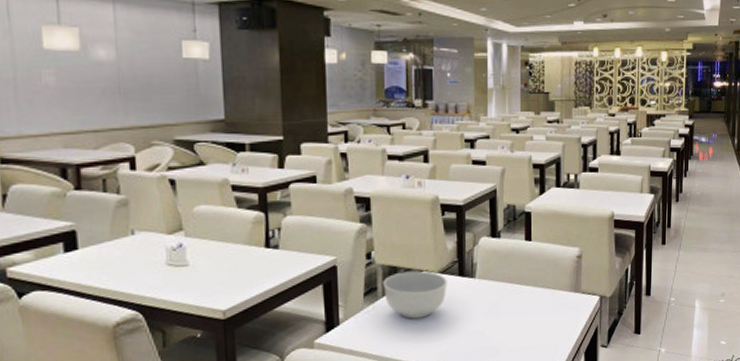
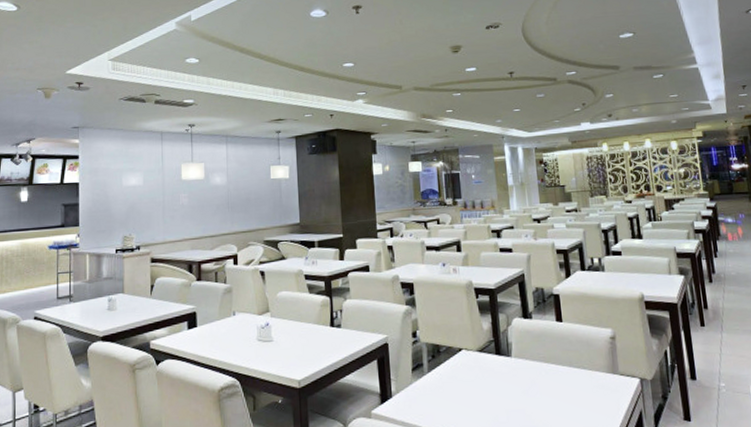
bowl: present [383,270,447,319] -> none [428,349,486,395]

